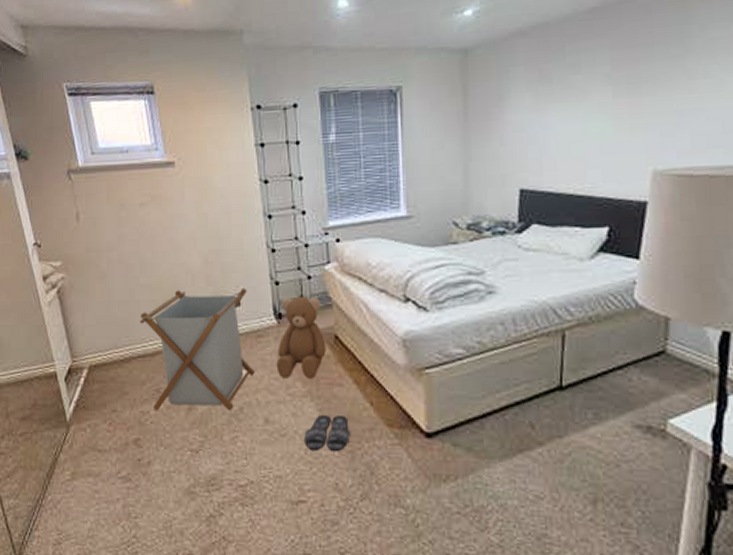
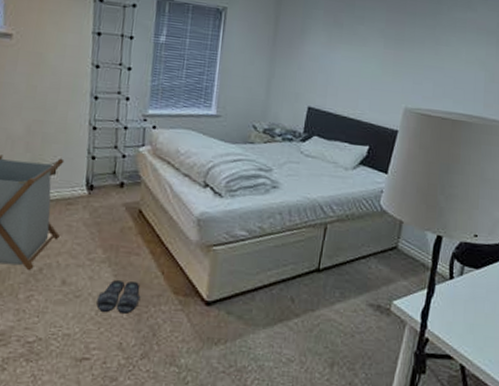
teddy bear: present [276,296,326,379] -> none [80,172,131,247]

